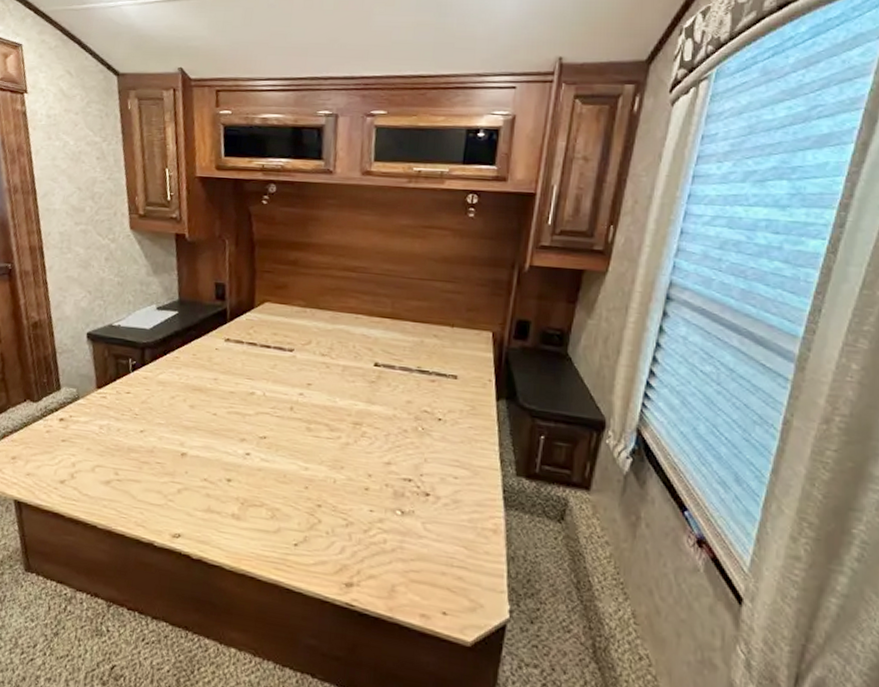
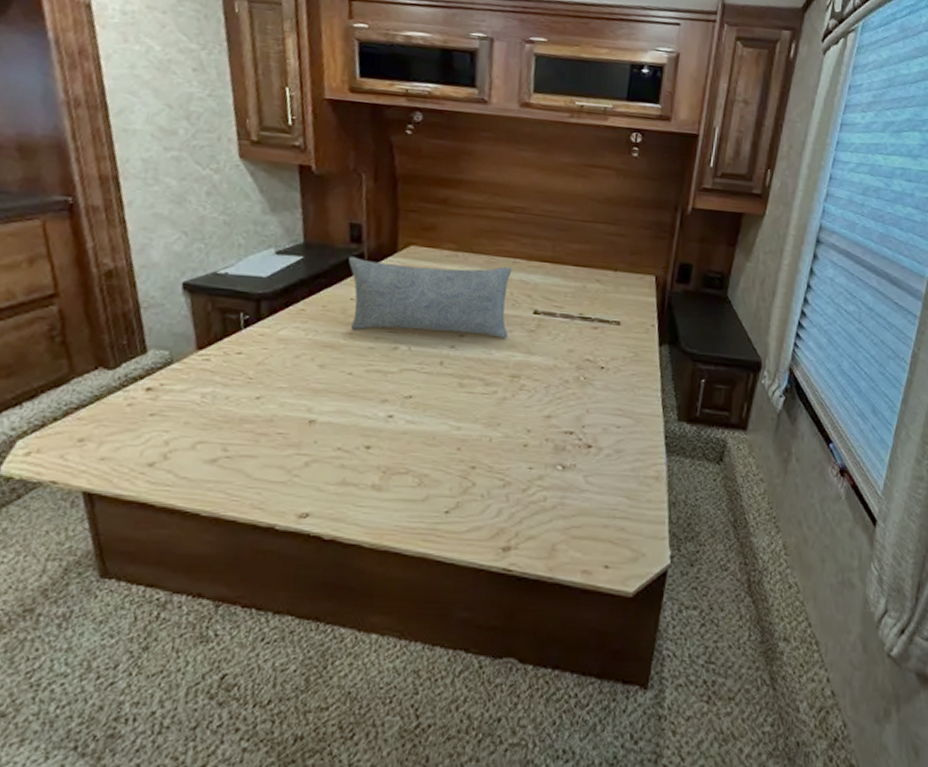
pillow: none [213,312,355,388] -> present [348,256,512,338]

